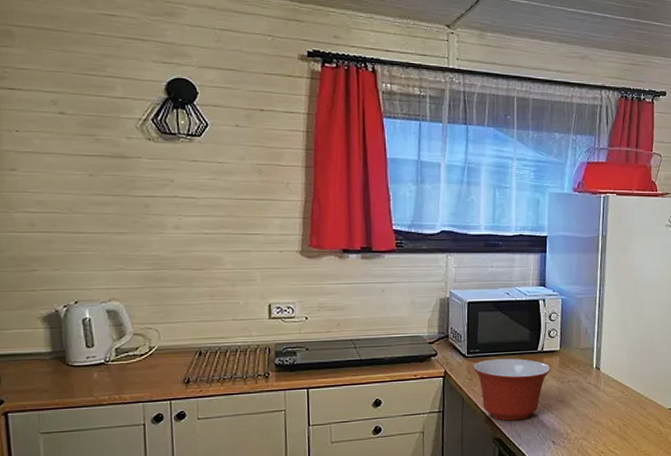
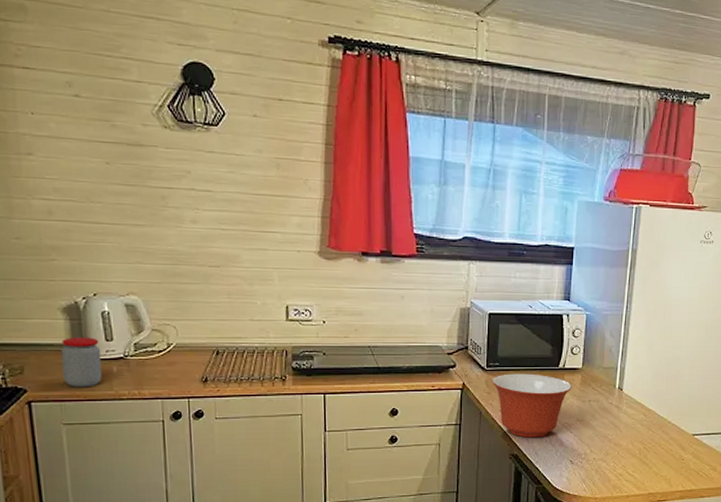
jar: none [40,345,82,396] -> present [61,337,102,387]

